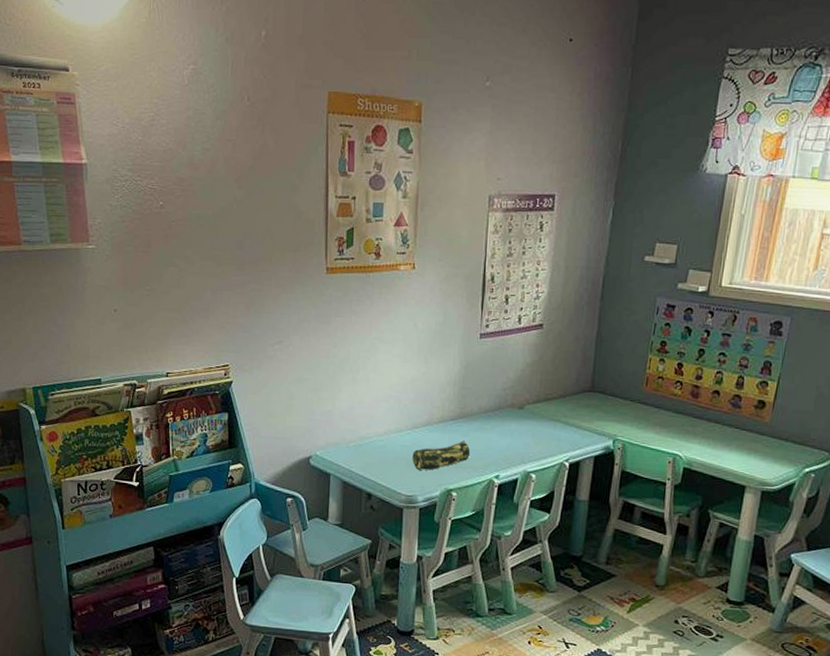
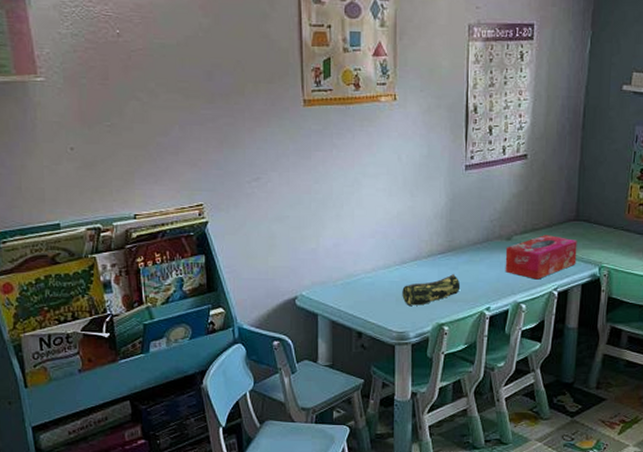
tissue box: none [516,405,591,450] -> present [505,235,577,280]

